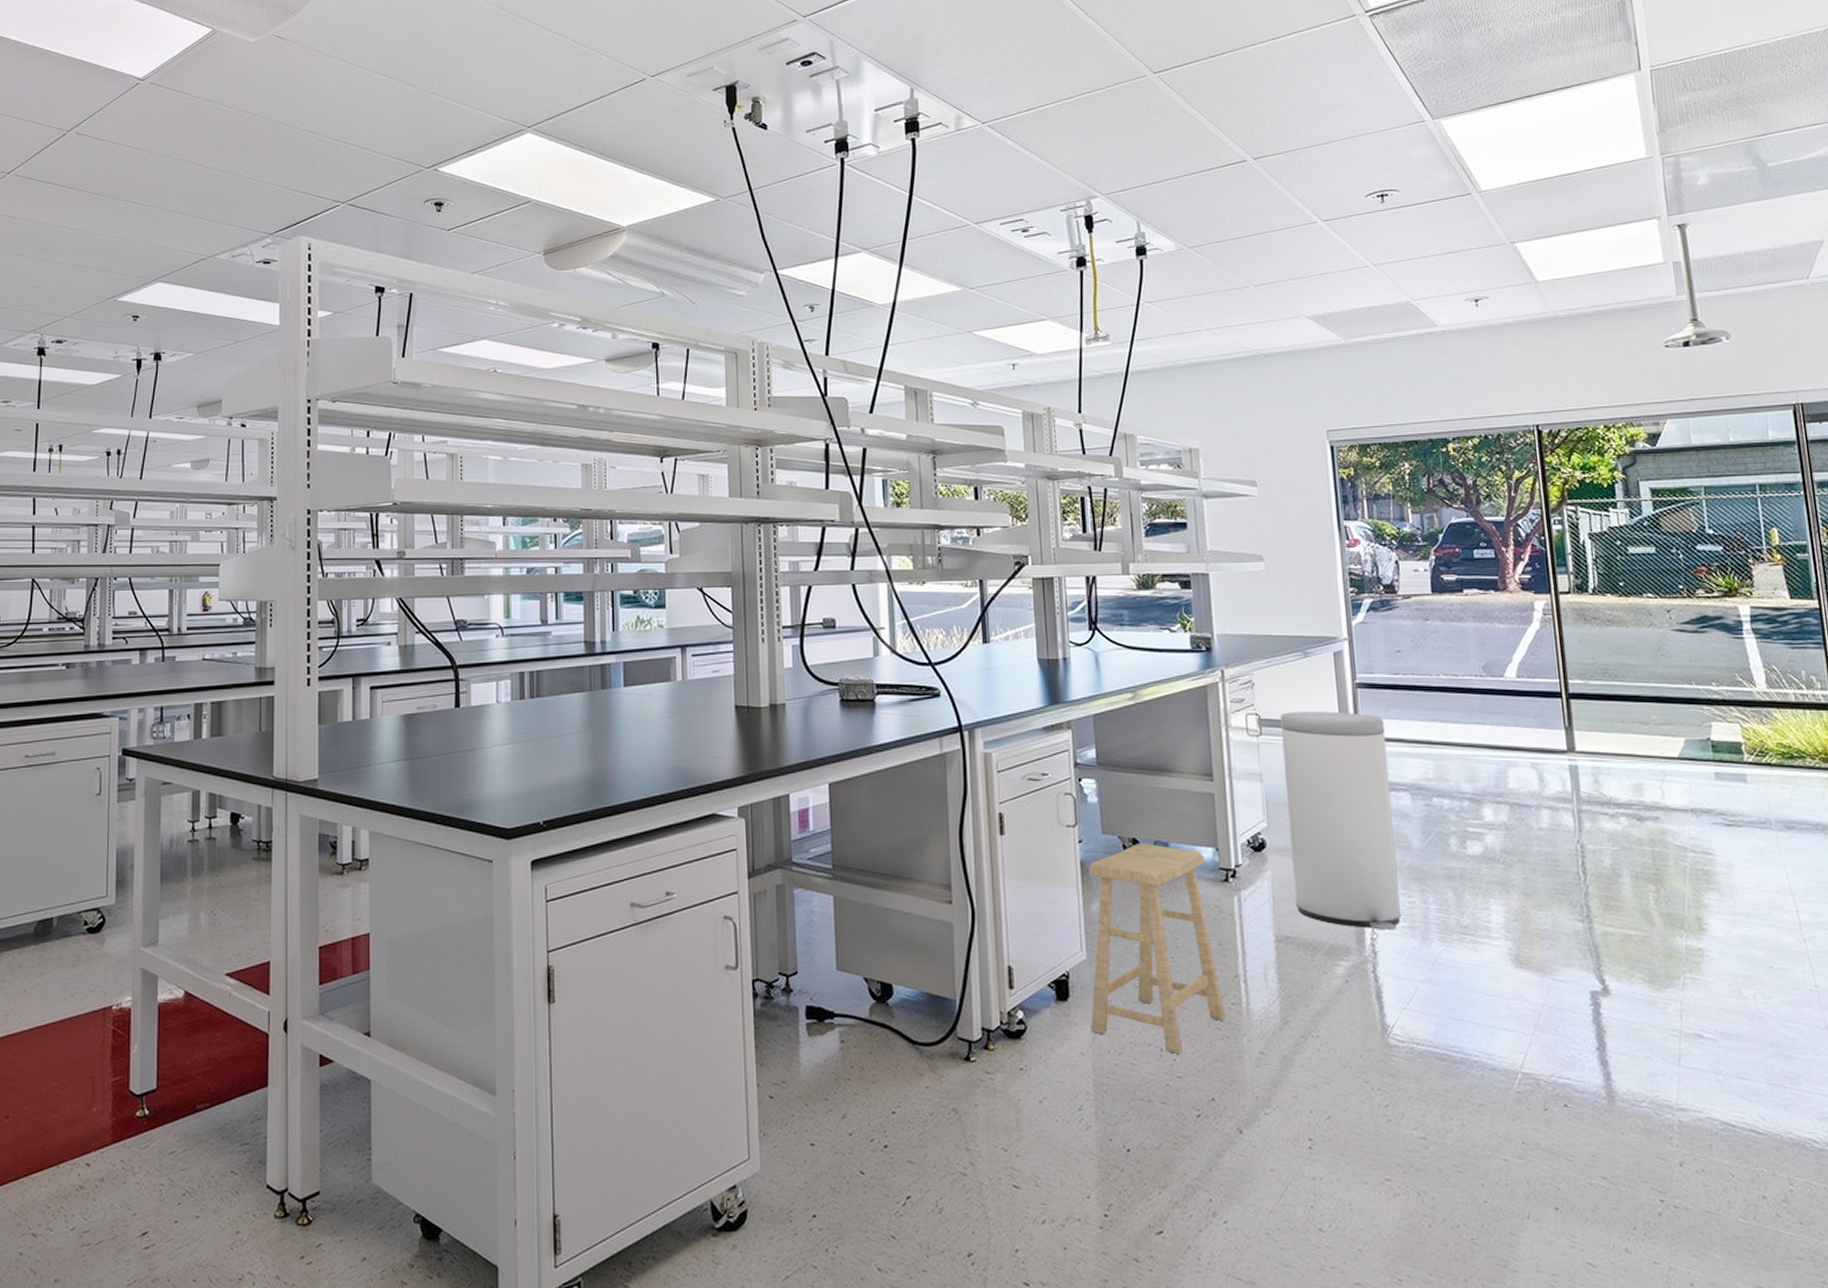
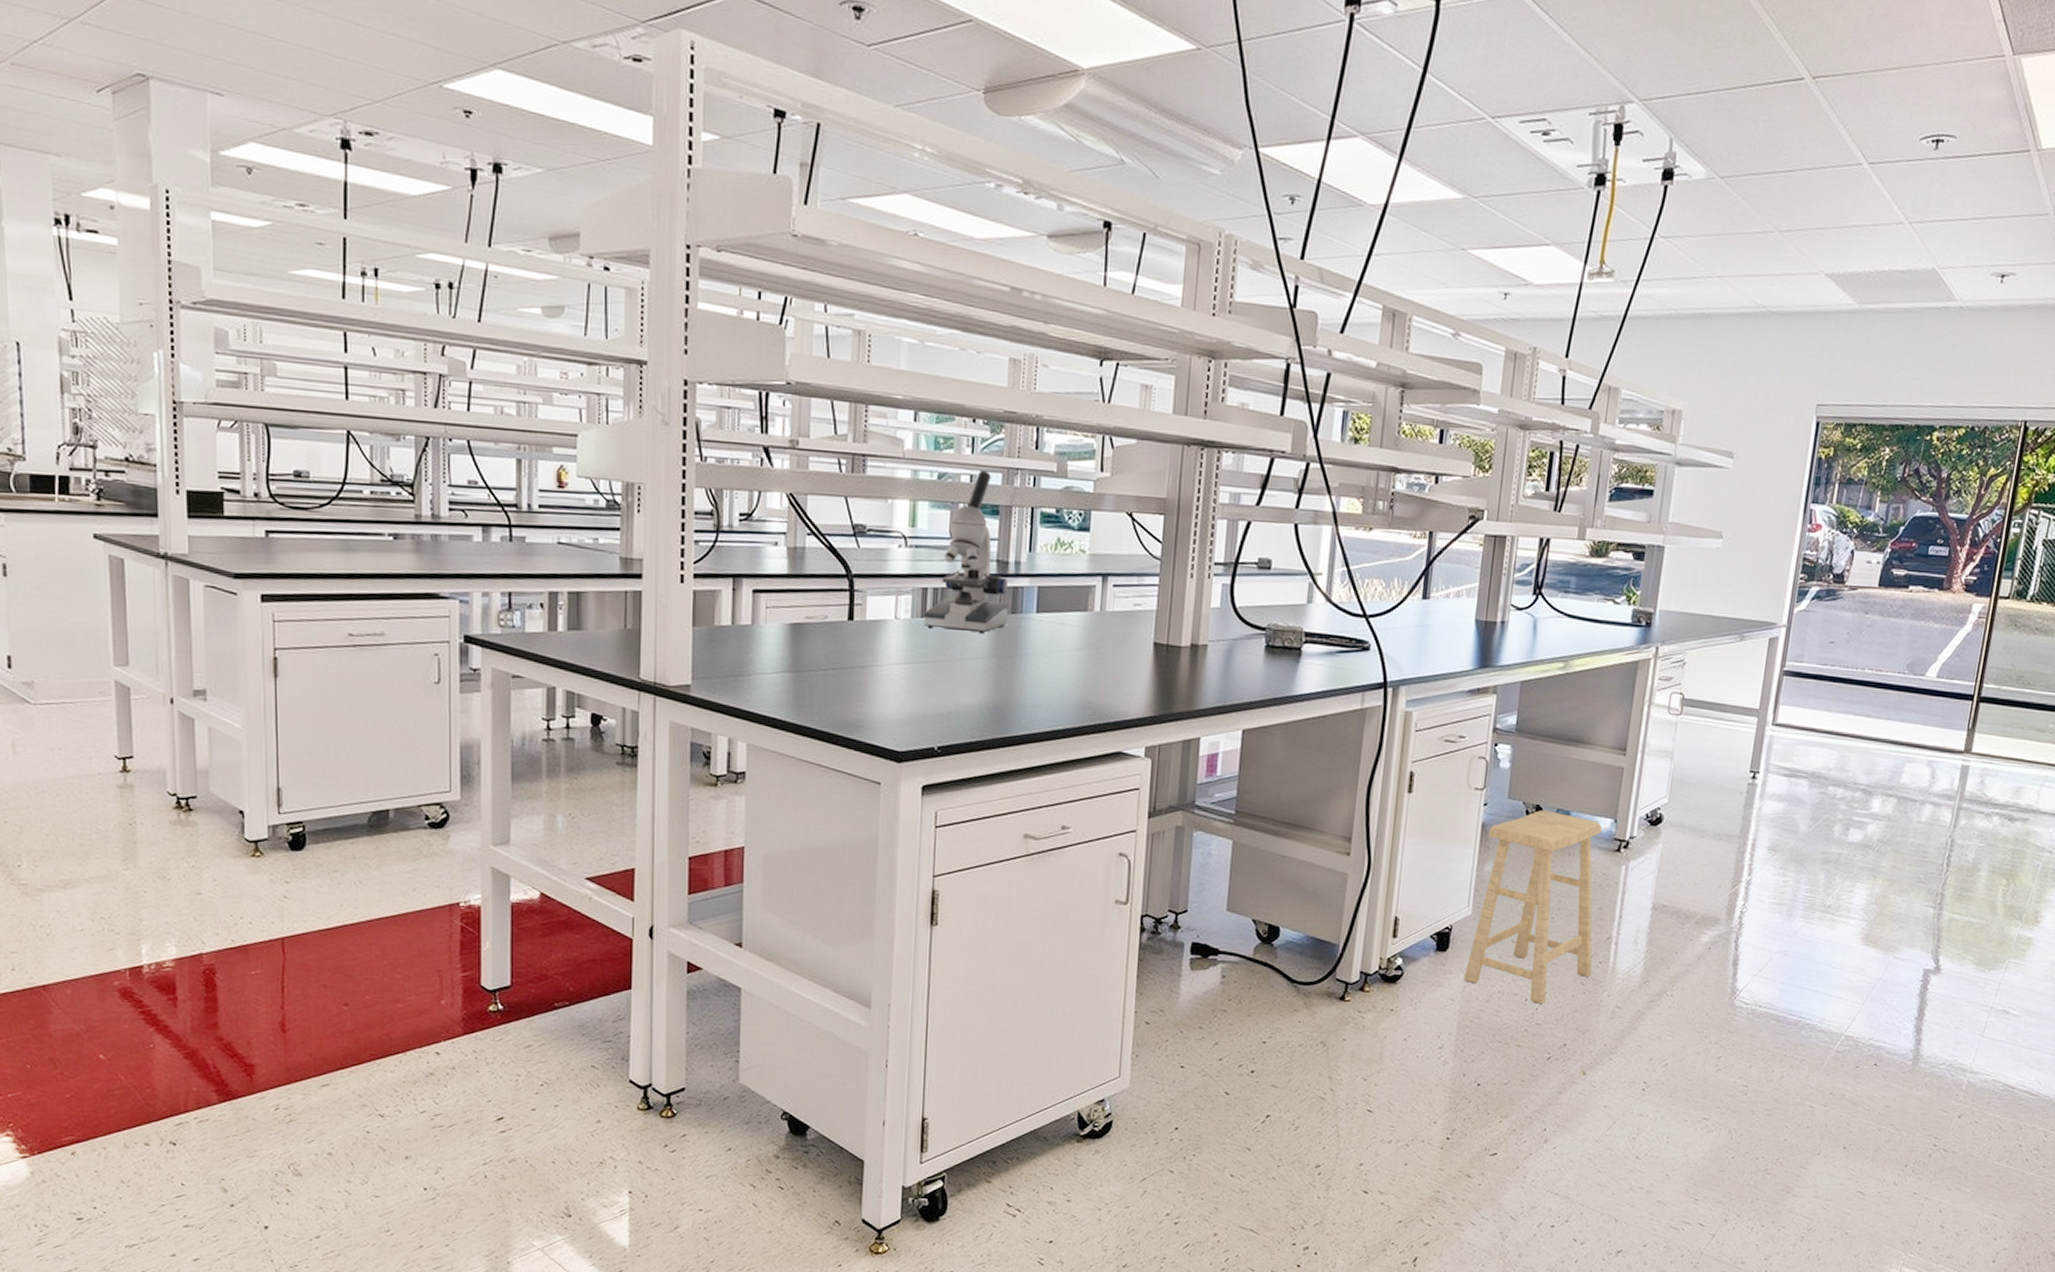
microscope: none [523,562,599,711] -> present [924,470,1009,635]
pedal bin: present [1279,711,1401,930] -> none [1678,694,1802,905]

